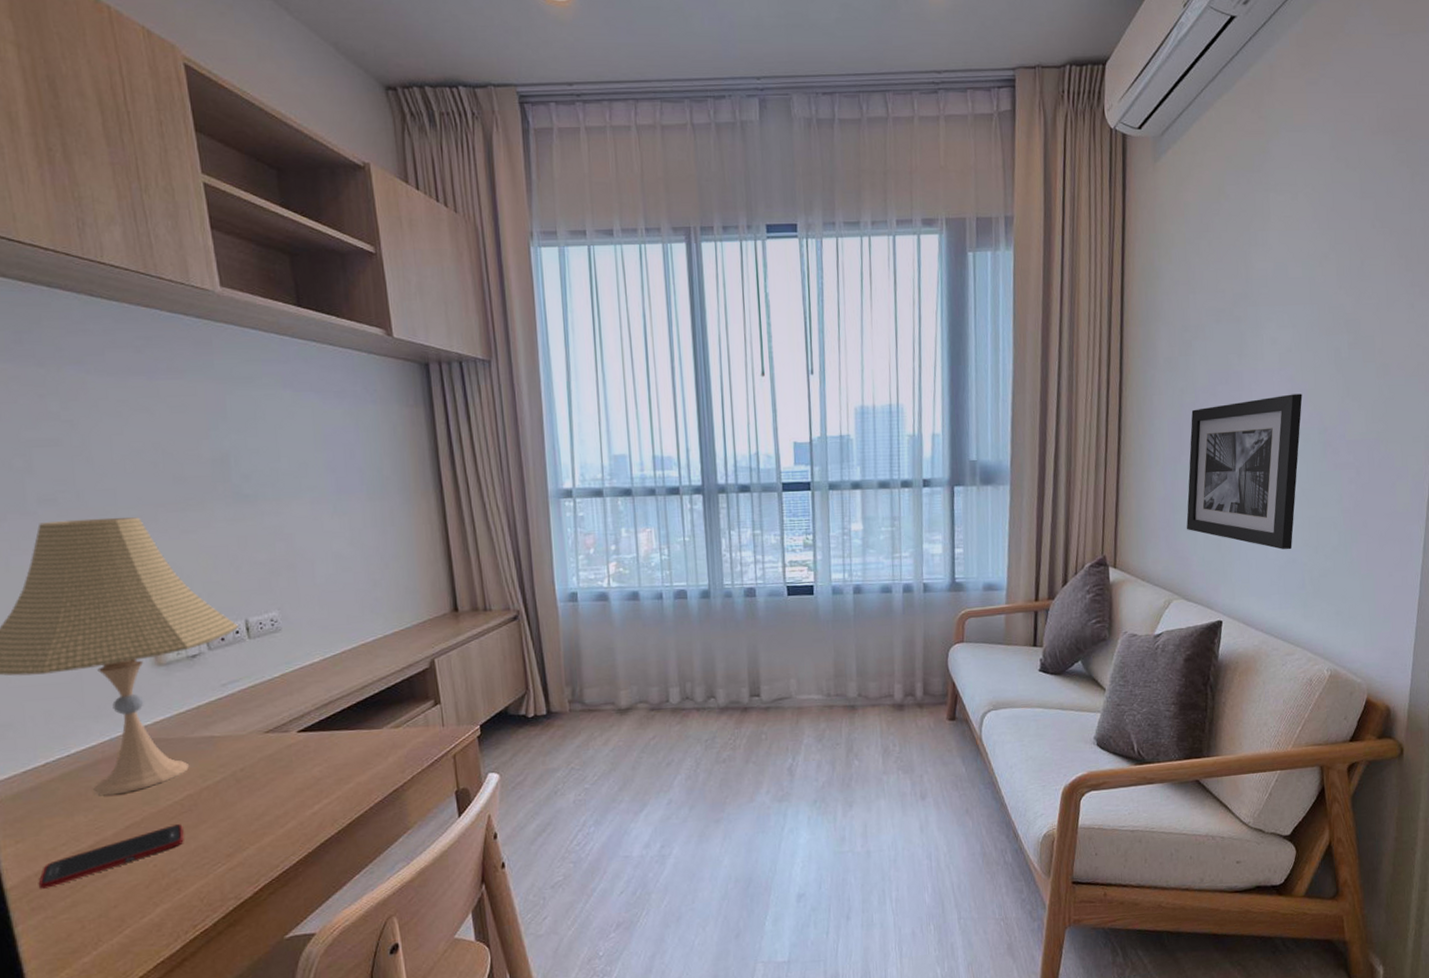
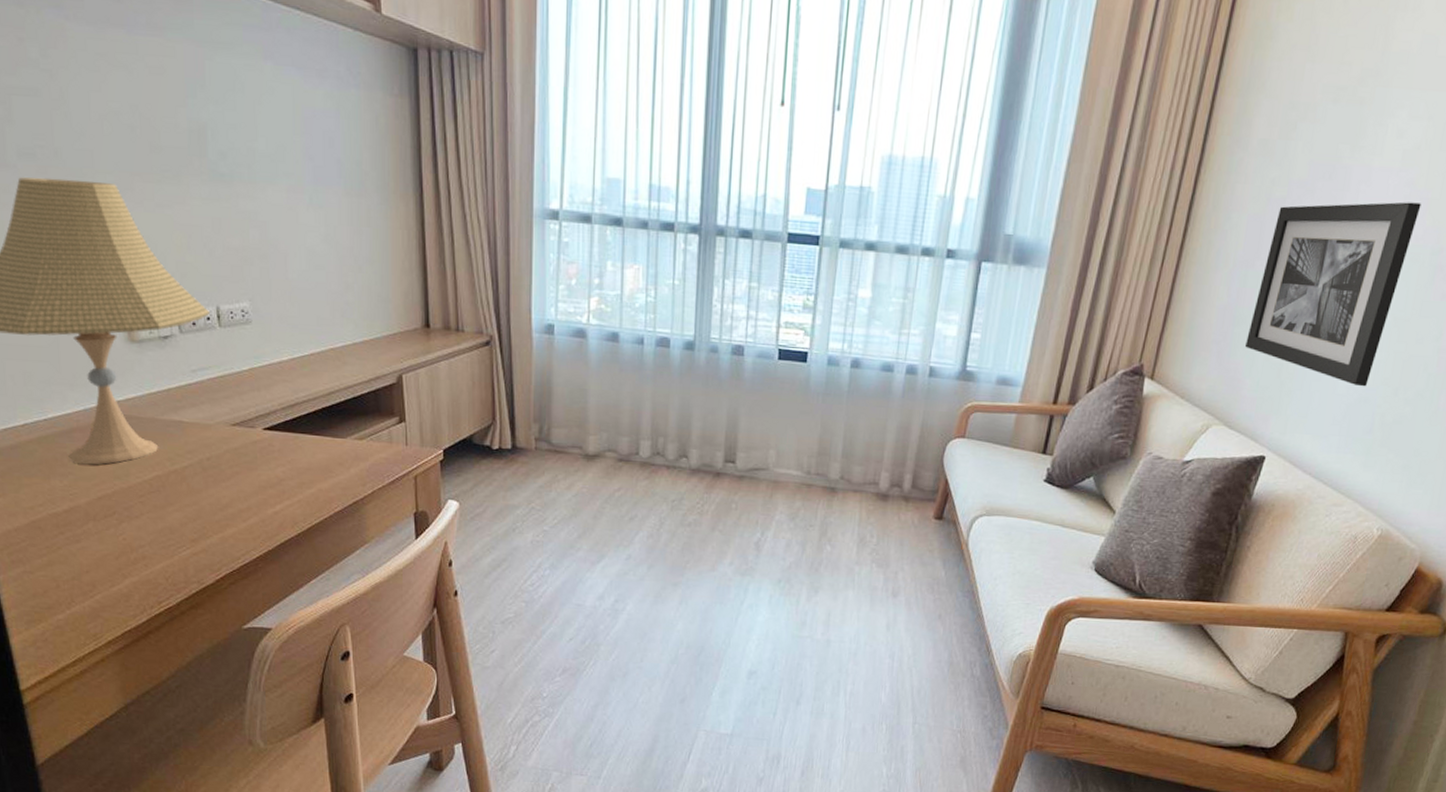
cell phone: present [38,824,184,889] -> none [17,502,152,545]

